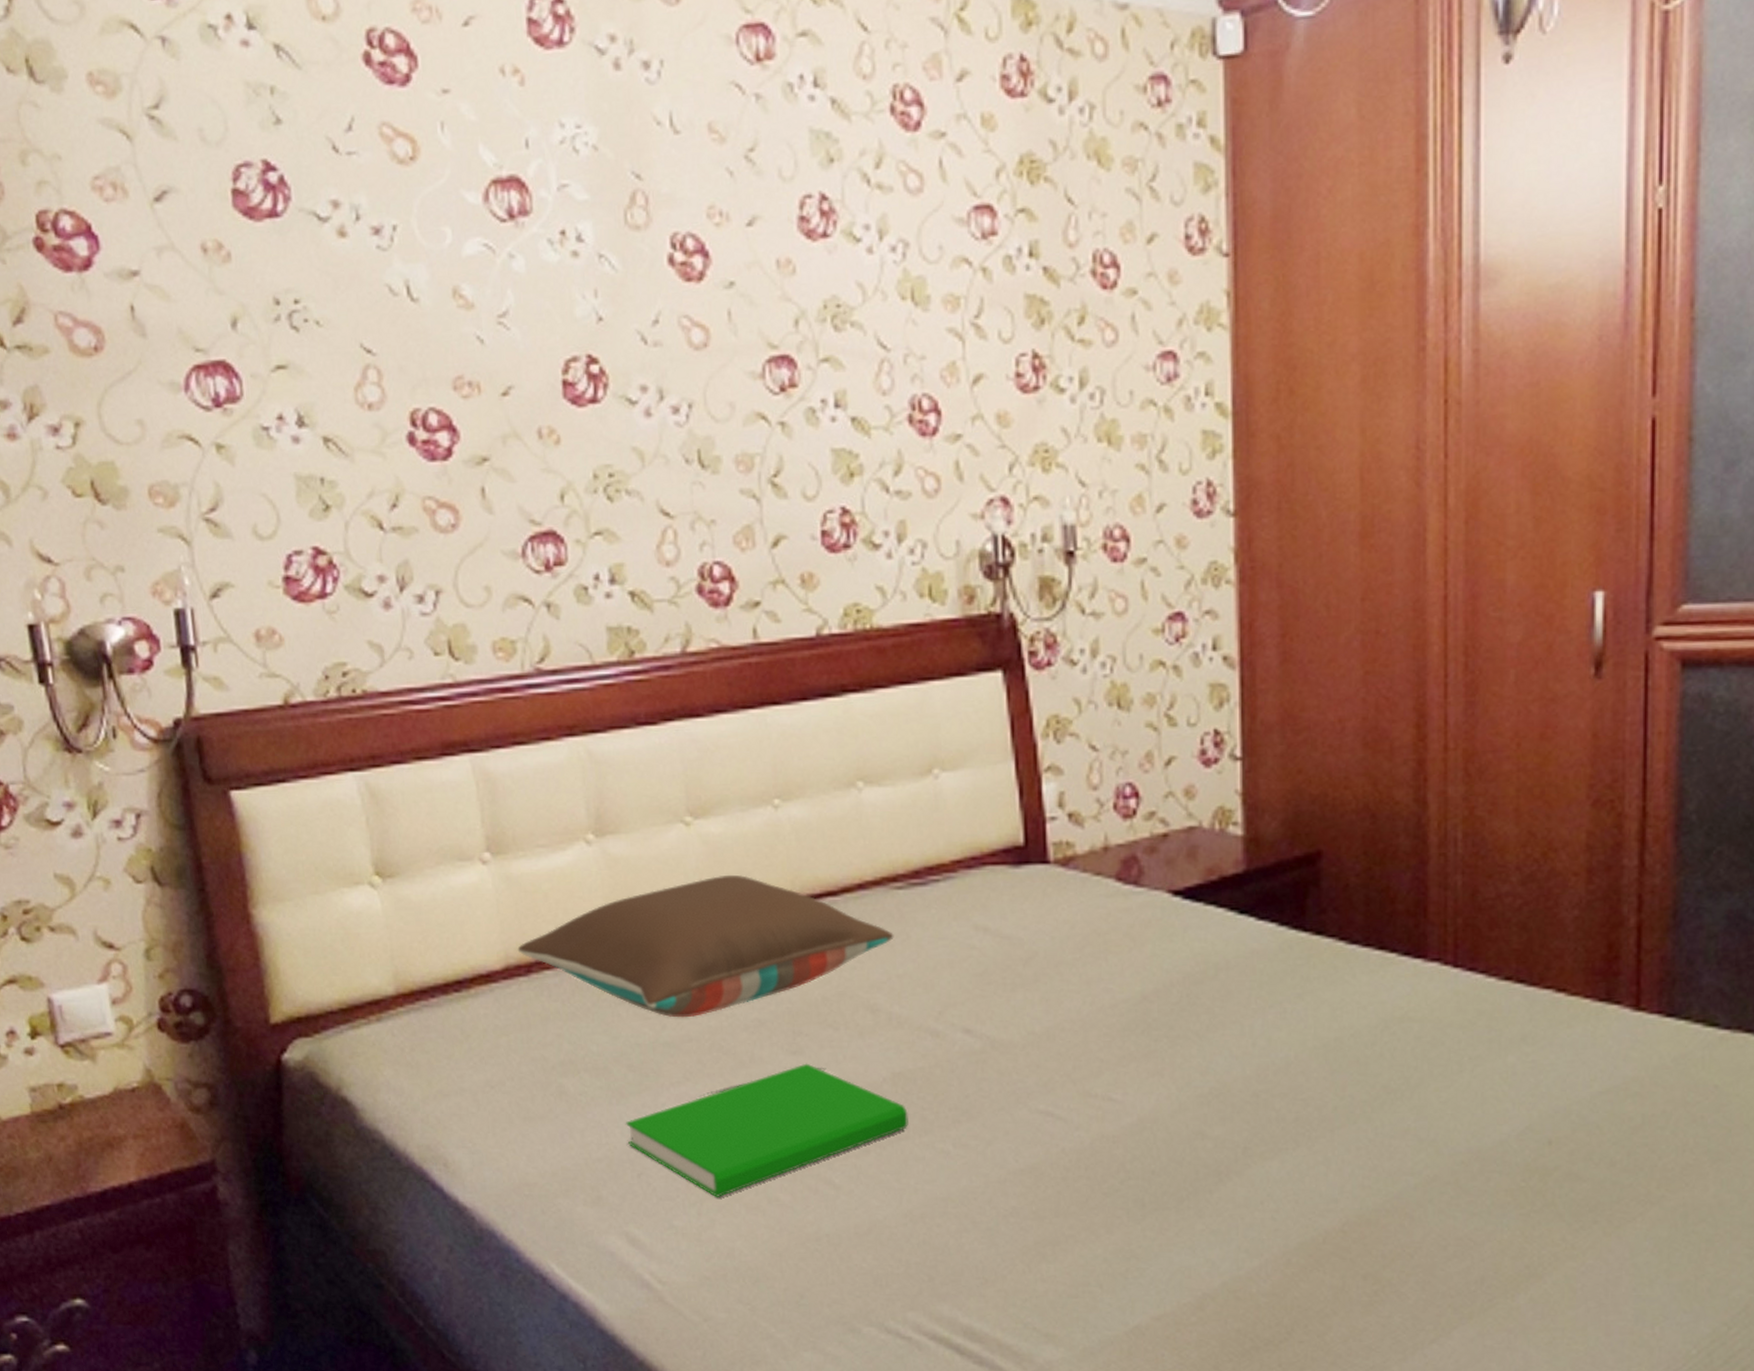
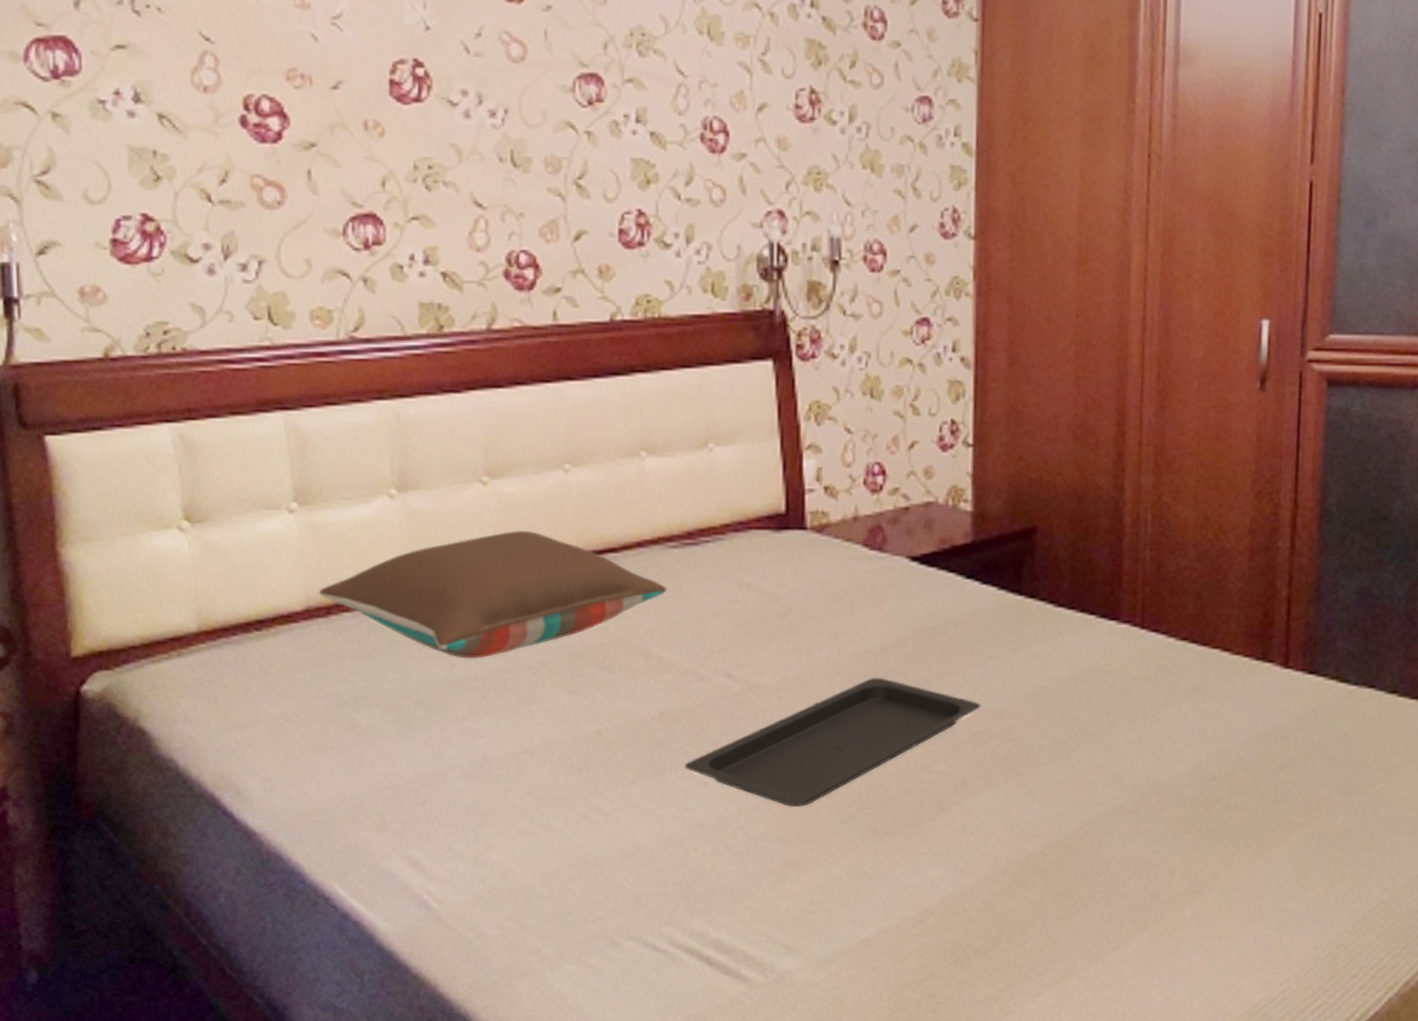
book: present [625,1063,908,1197] -> none [412,702,673,823]
serving tray: none [922,1030,1262,1179] -> present [684,677,981,808]

